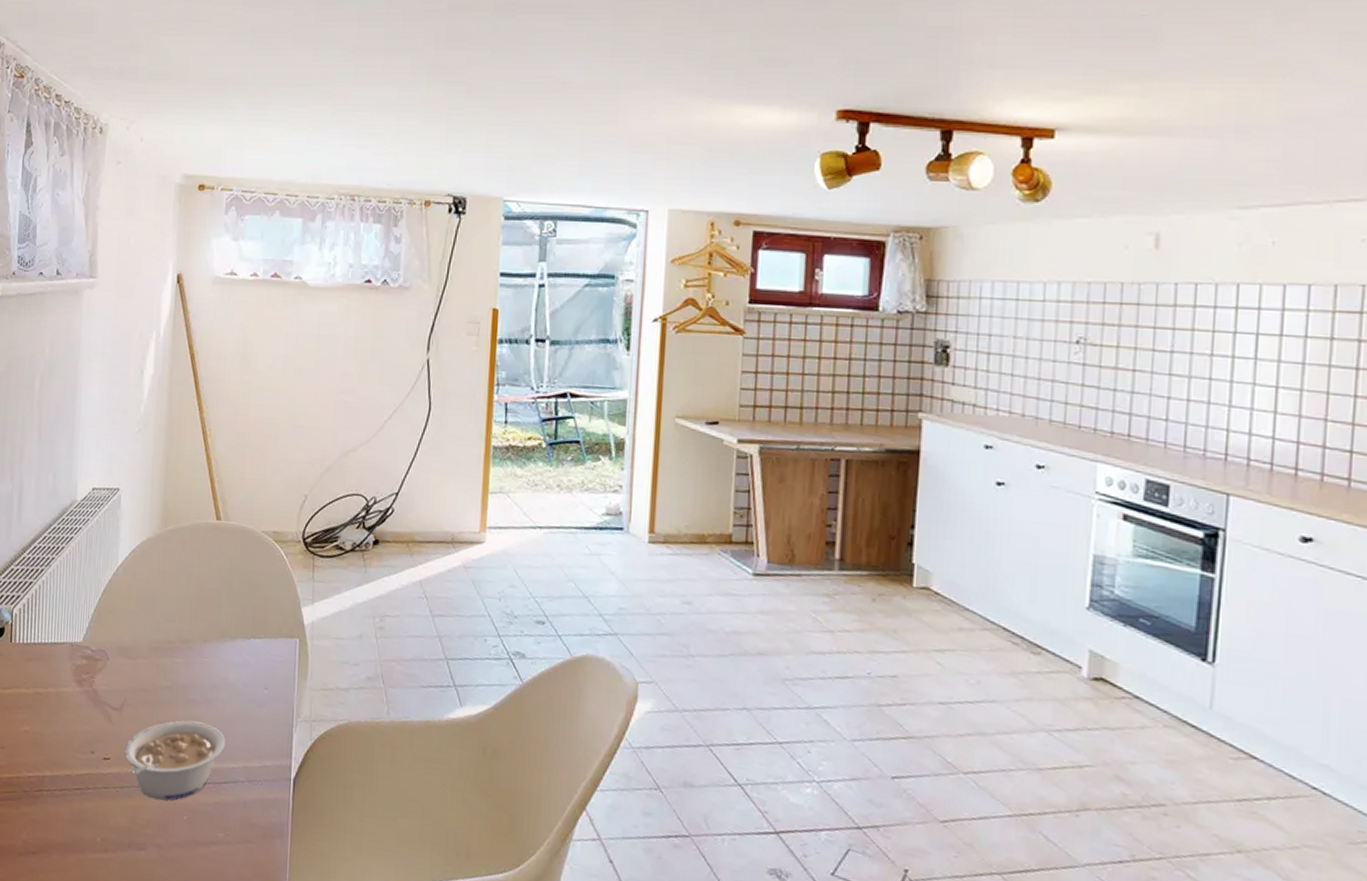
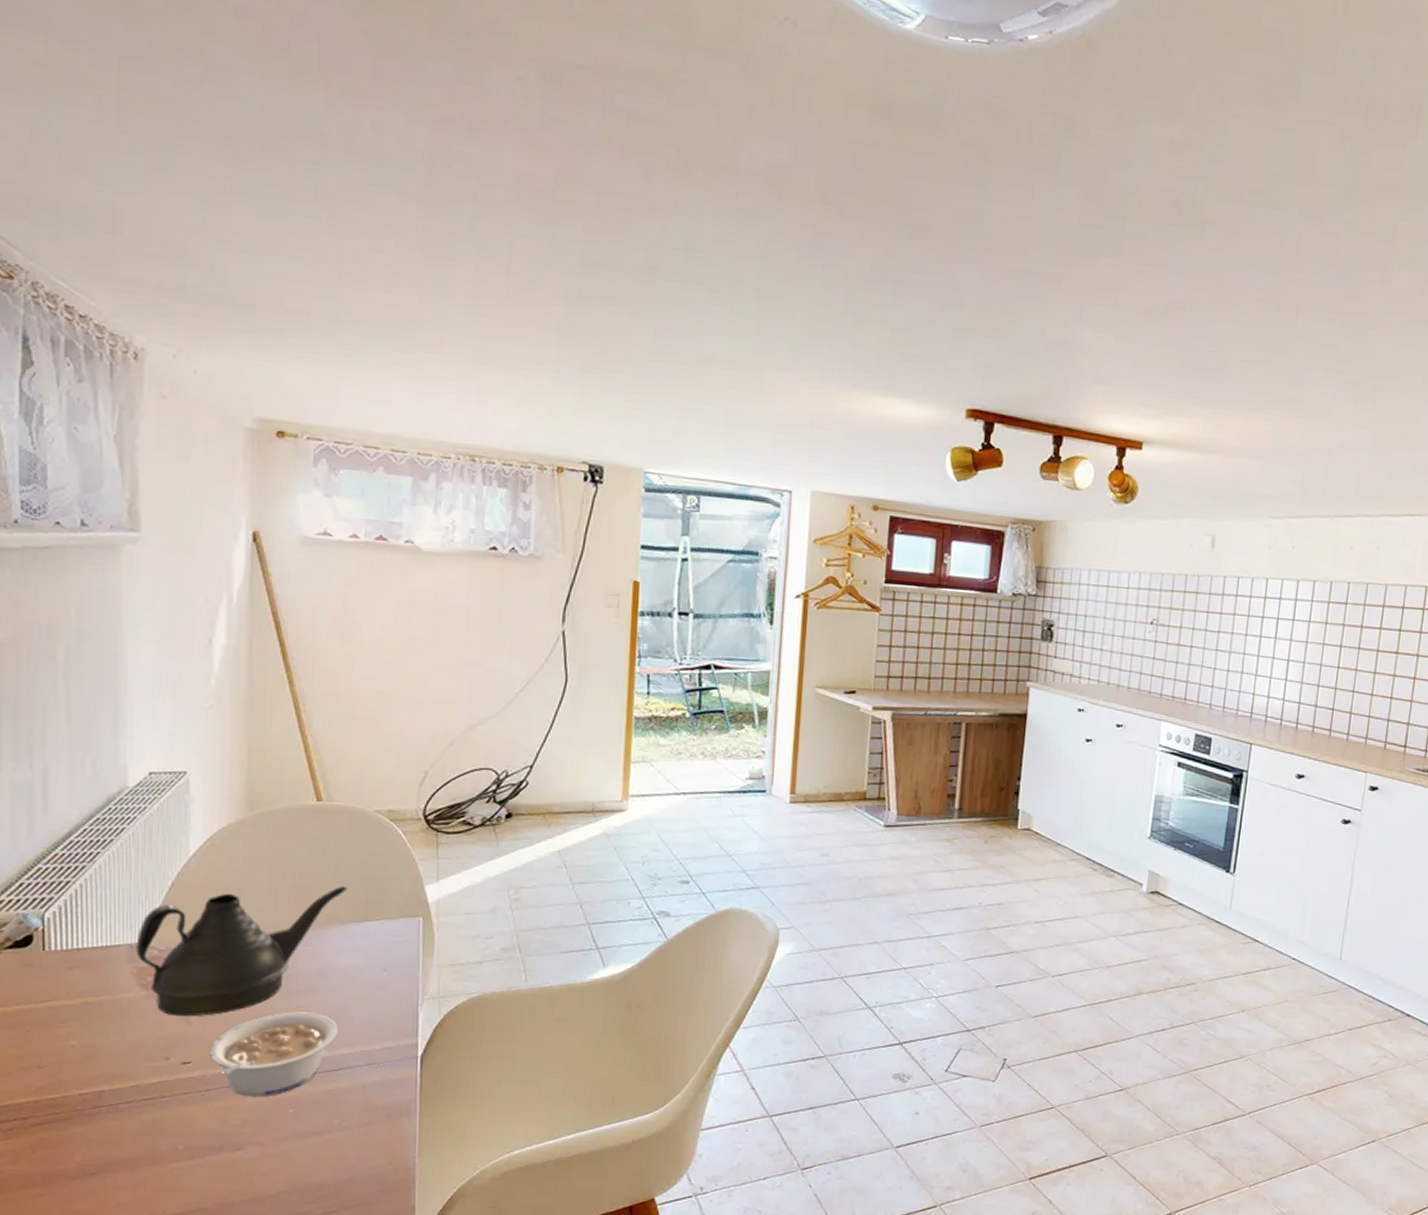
teapot: none [75,602,238,716] -> present [136,886,348,1017]

